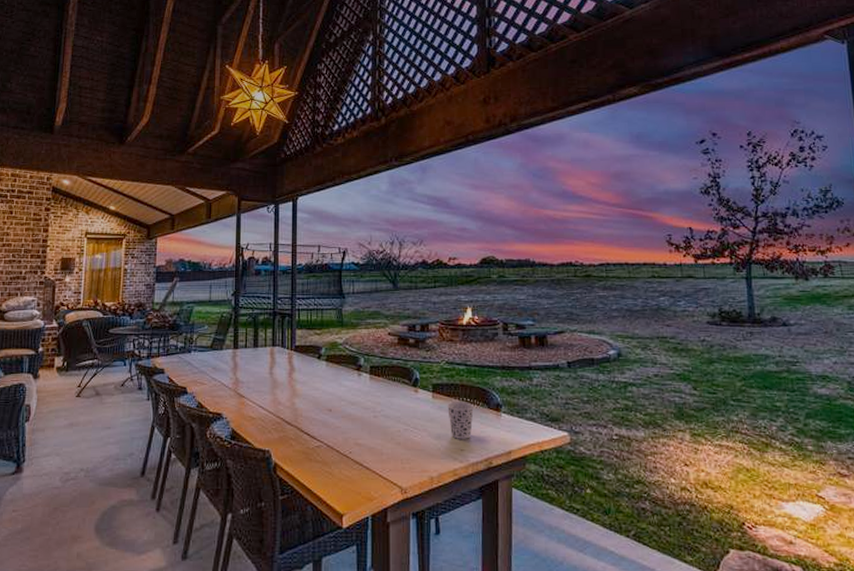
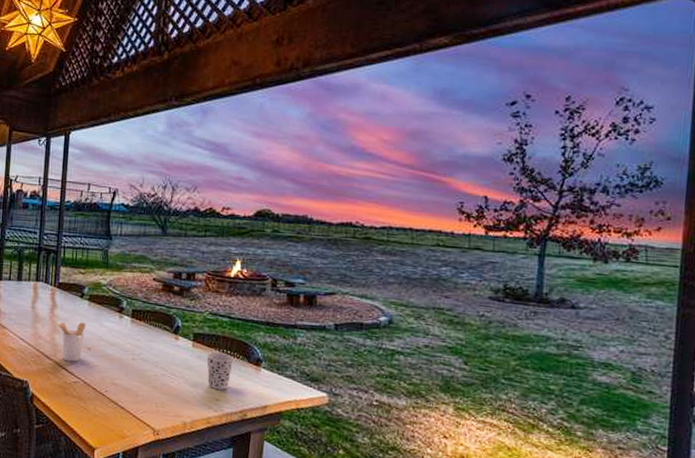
utensil holder: none [295,384,326,425] -> present [56,322,87,362]

